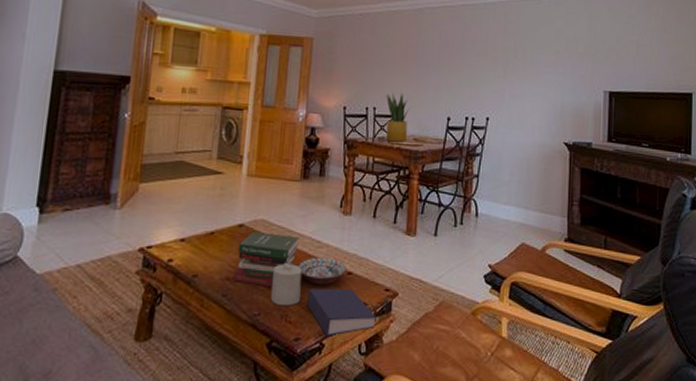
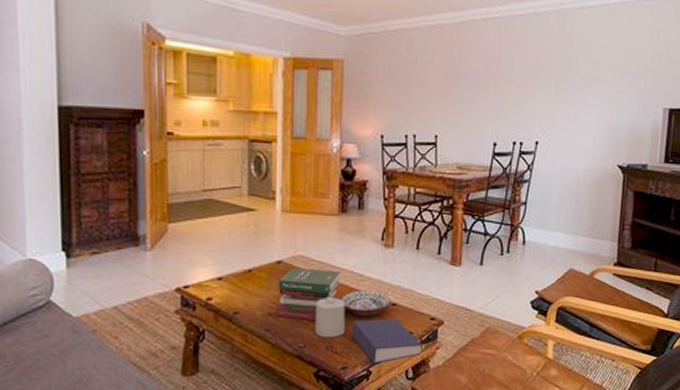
planter: present [385,92,410,142] -> none [427,117,453,171]

